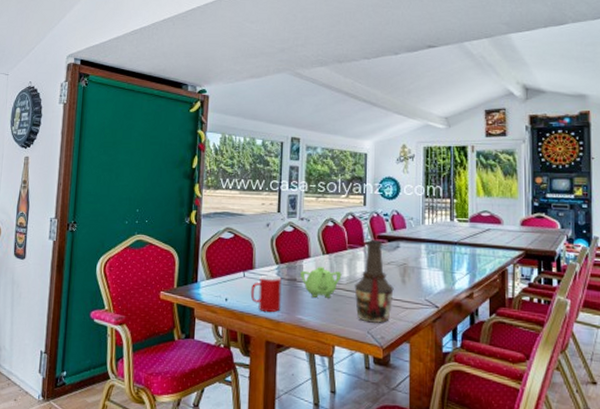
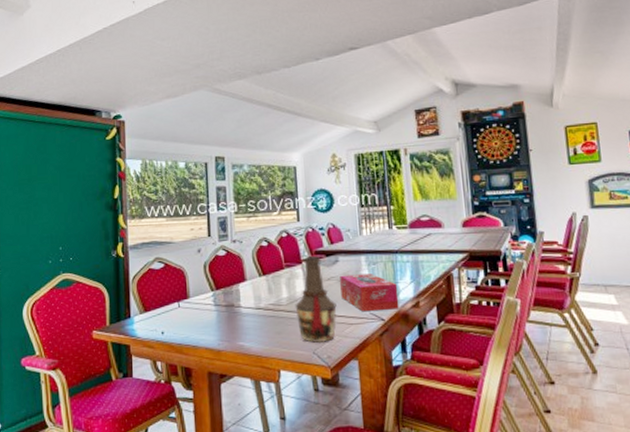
cup: present [250,274,282,313] -> none [187,302,220,343]
teapot: present [300,266,342,298] -> none [238,288,281,322]
tissue box: none [399,261,454,298] -> present [340,274,399,312]

